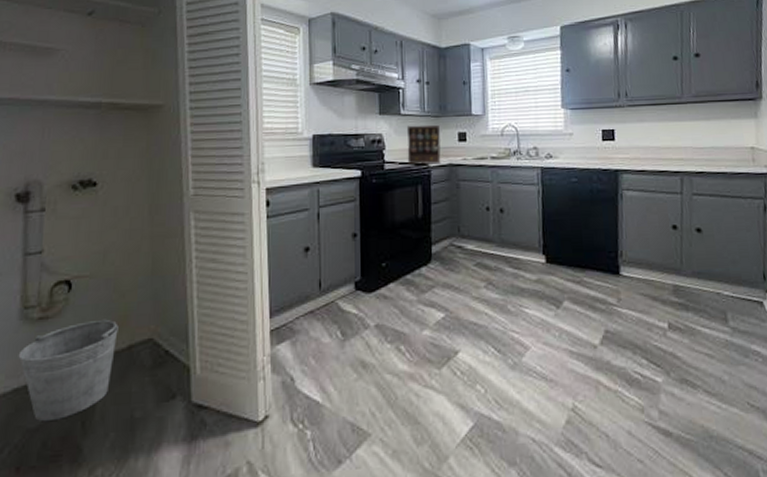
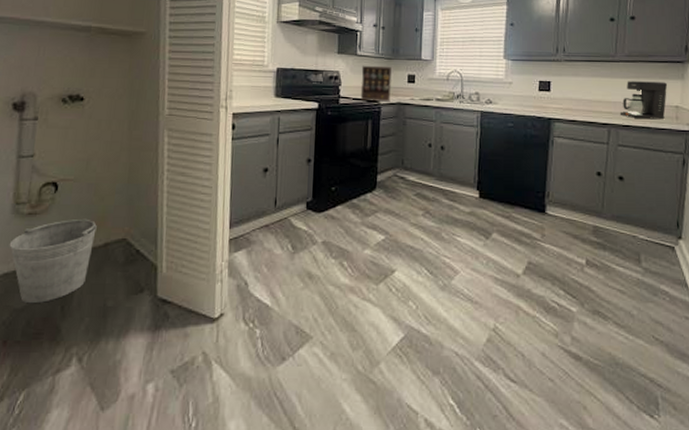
coffee maker: none [691,122,741,165] -> present [619,81,668,120]

